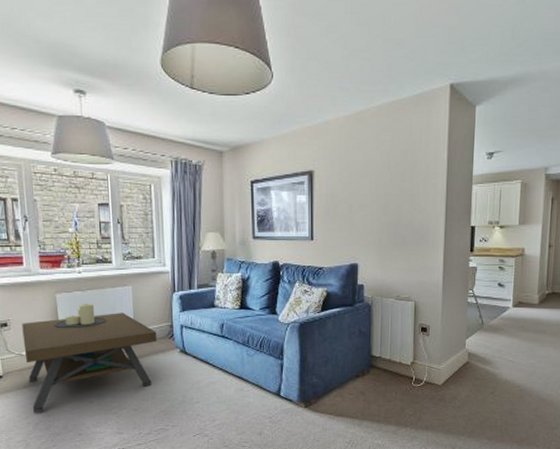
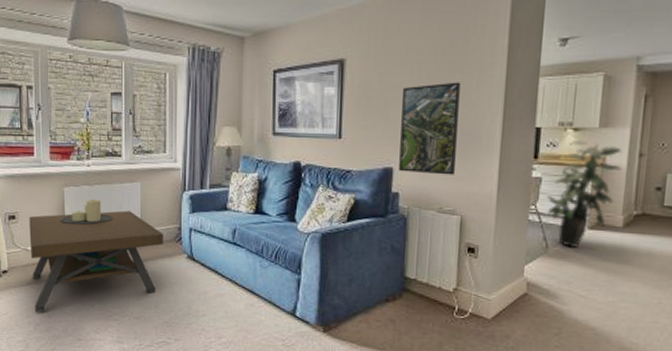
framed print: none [363,189,410,268] -> present [399,82,461,175]
indoor plant: none [481,235,536,322] -> present [547,139,622,247]

